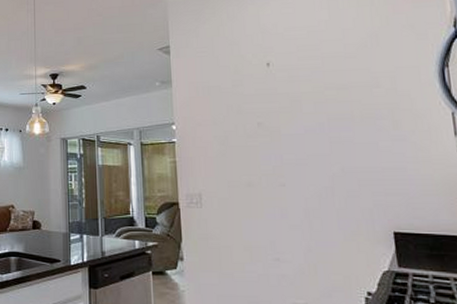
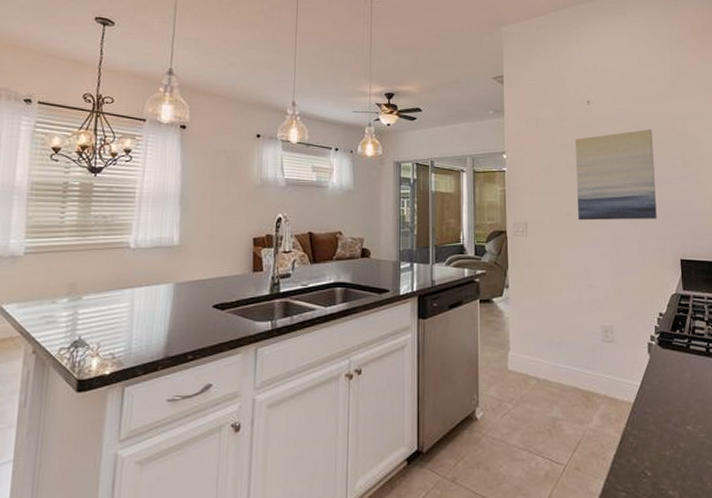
wall art: none [253,87,360,191] -> present [574,129,657,221]

